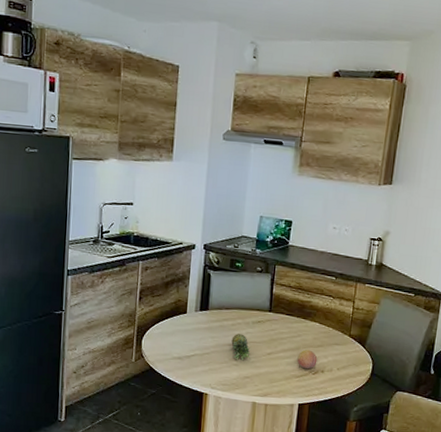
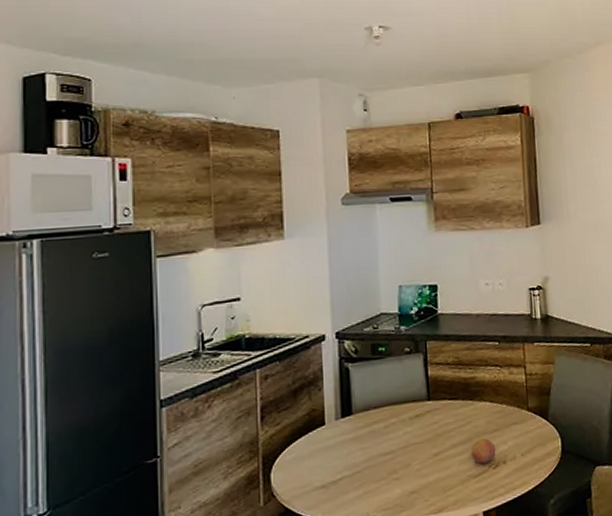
fruit: present [231,333,250,361] -> none [387,436,413,473]

